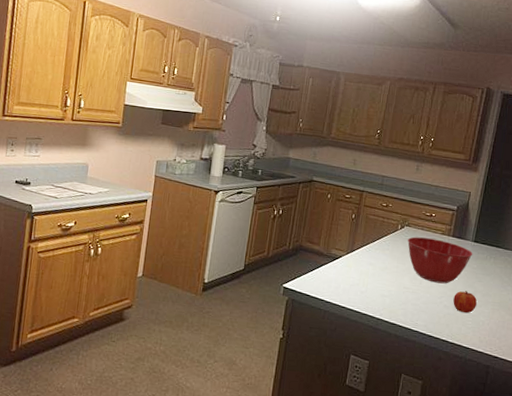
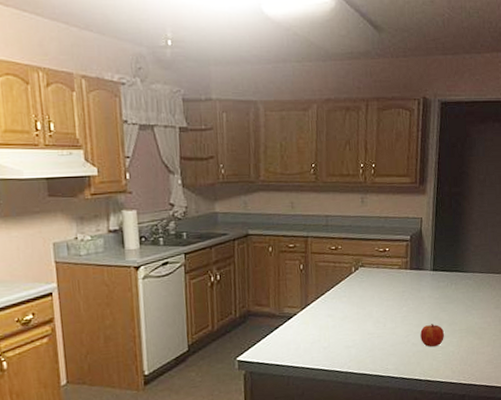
mixing bowl: present [408,236,473,284] -> none [364,275,434,322]

